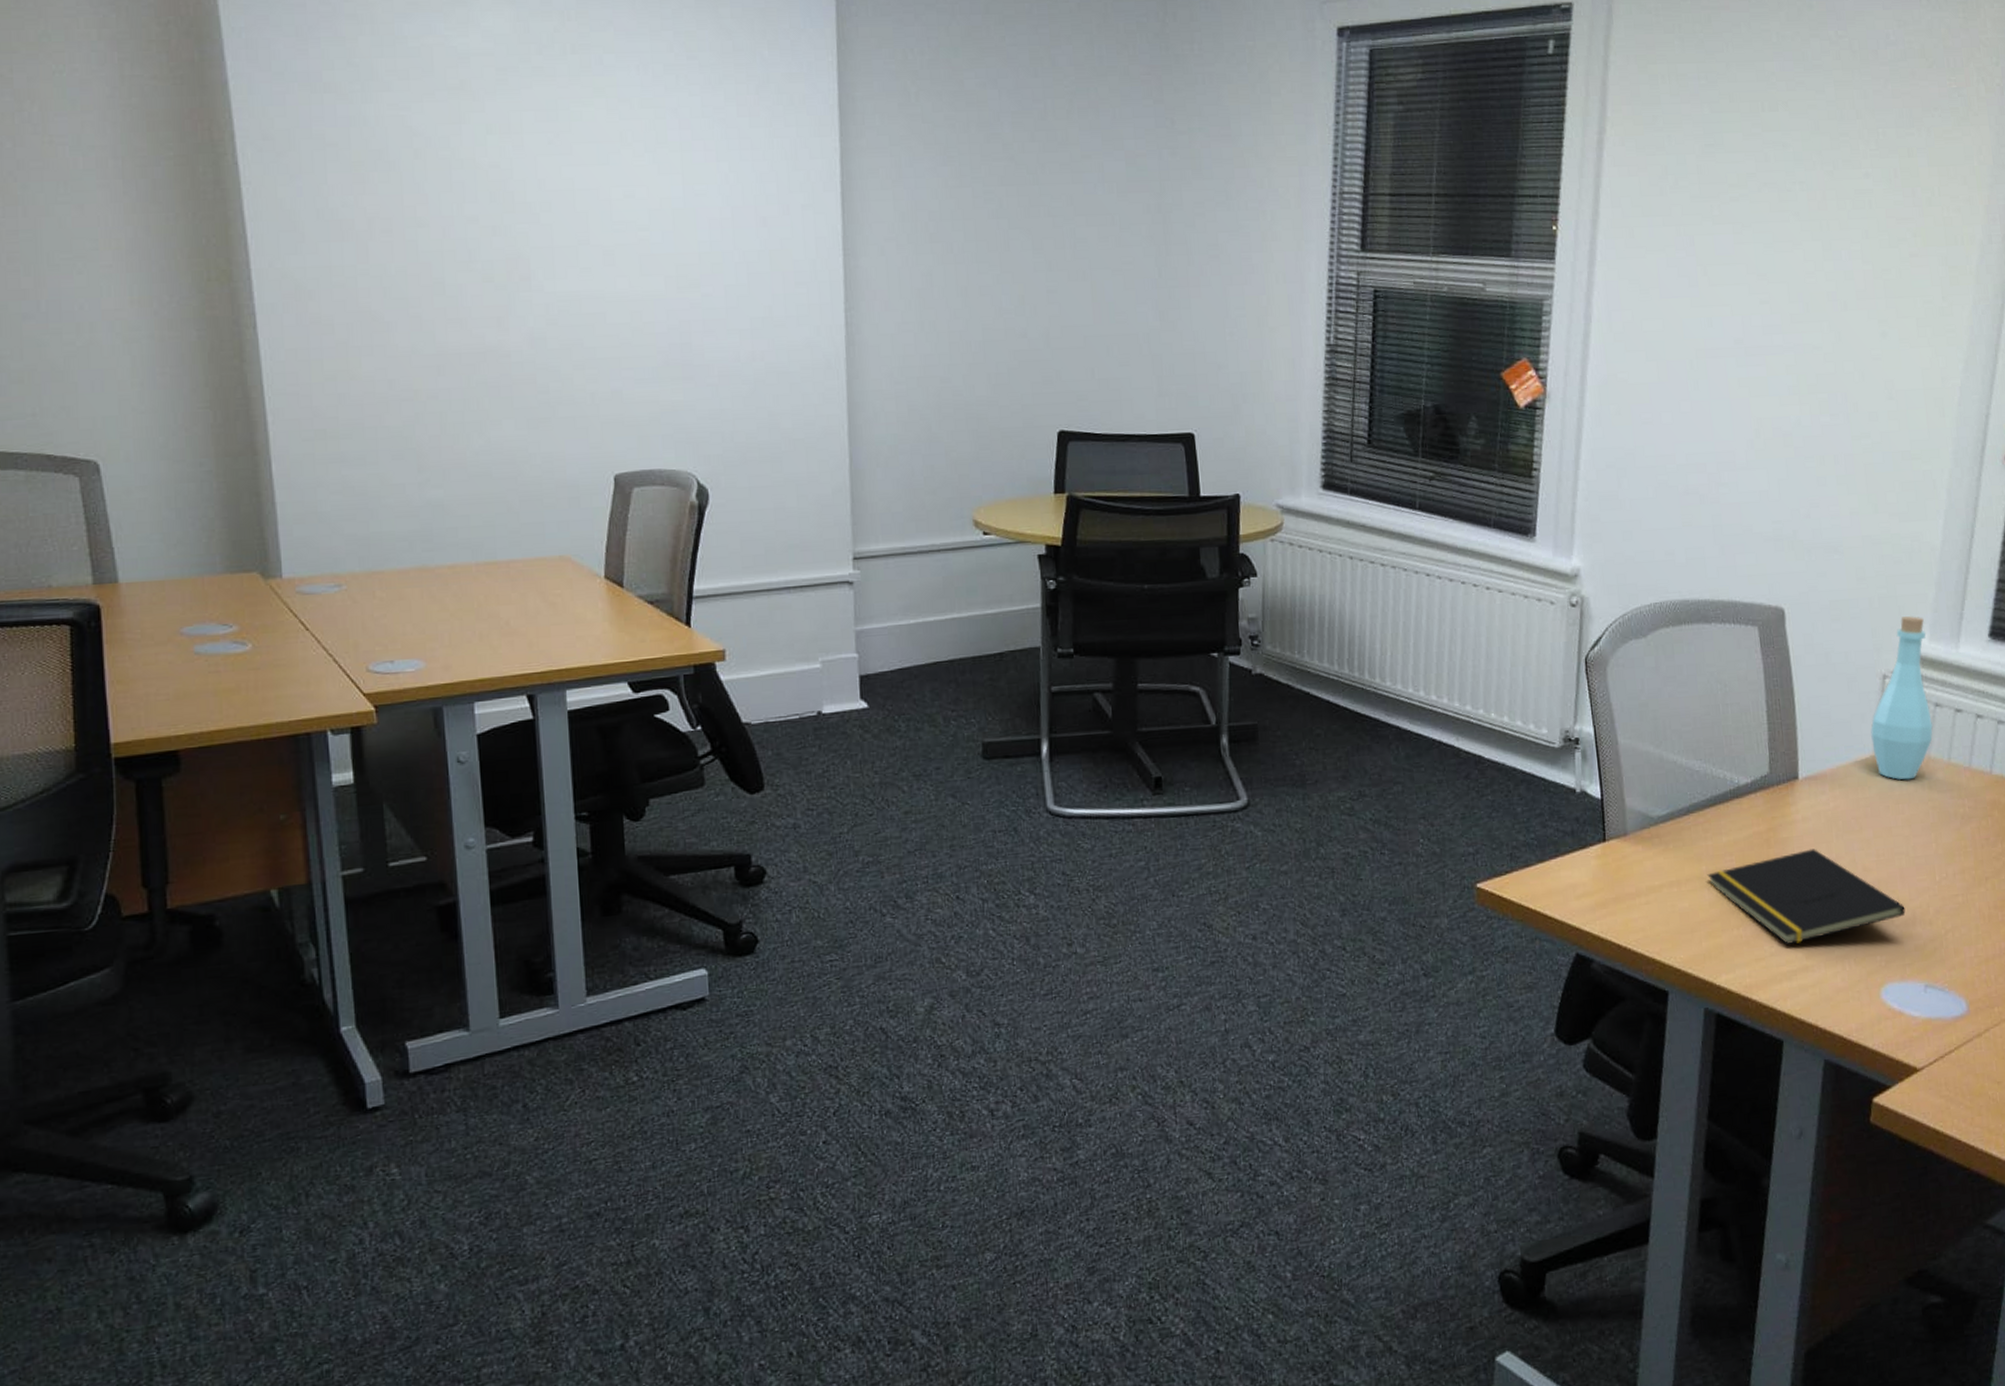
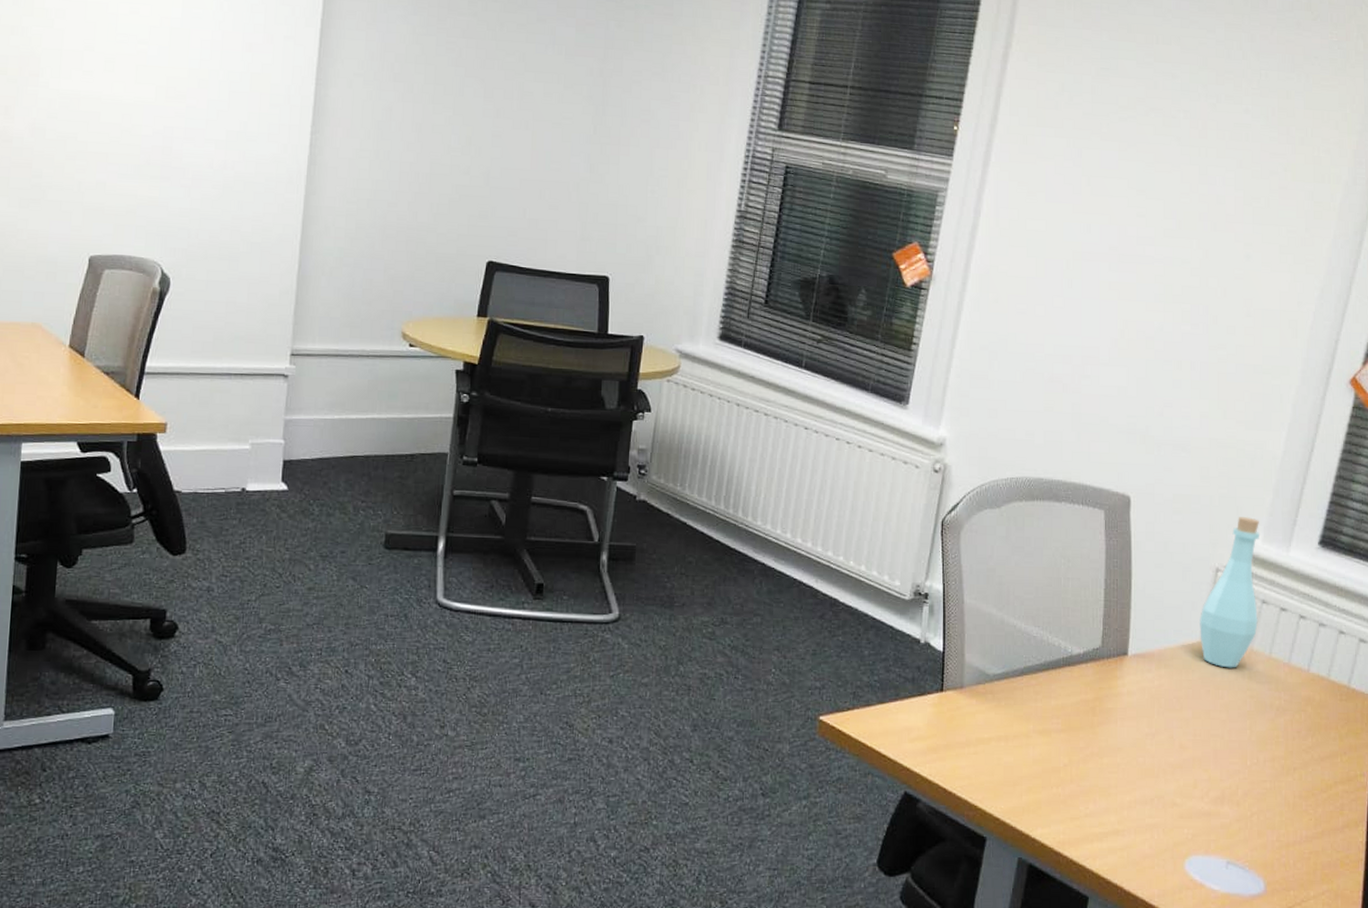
notepad: present [1707,849,1906,944] -> none [1034,721,1215,808]

